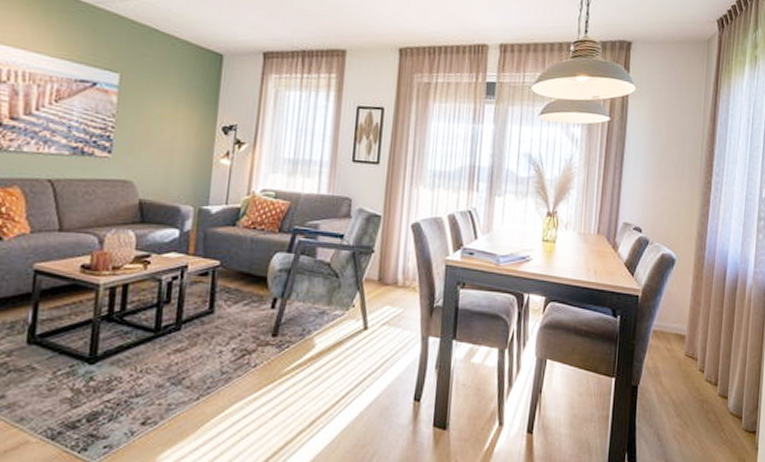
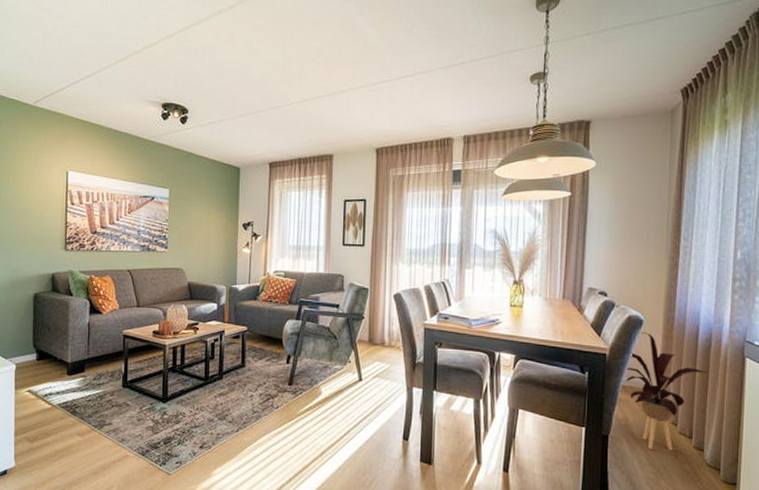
house plant: none [657,272,734,399] -> present [626,332,708,450]

